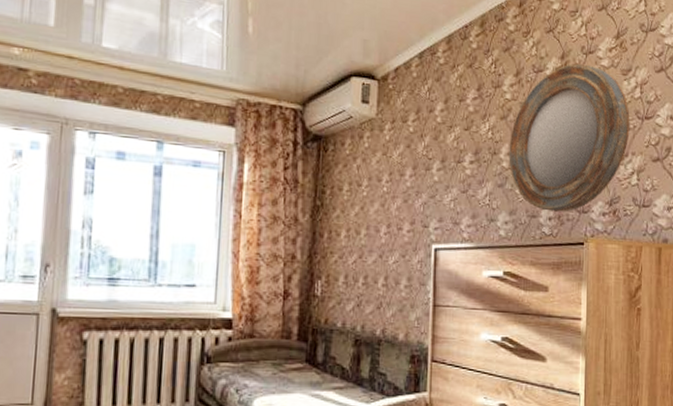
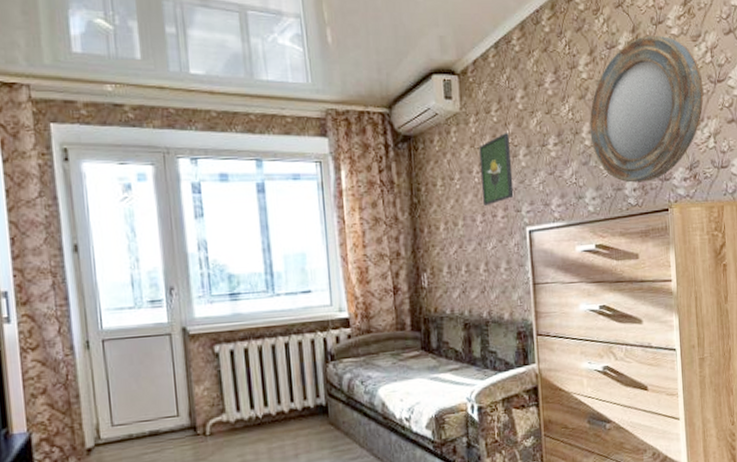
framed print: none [389,144,424,217] -> present [479,133,514,206]

